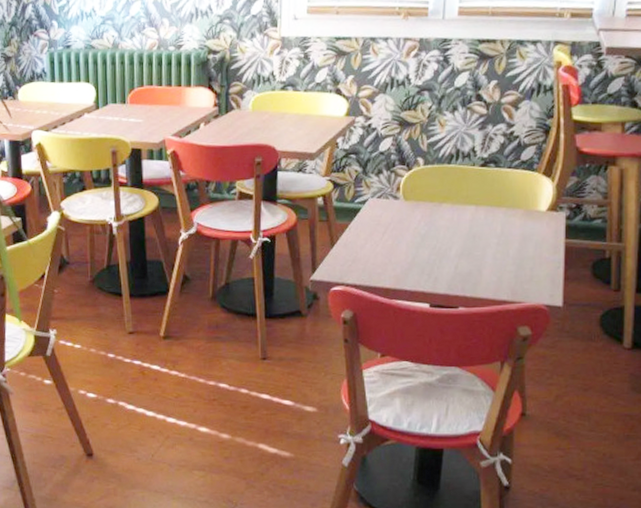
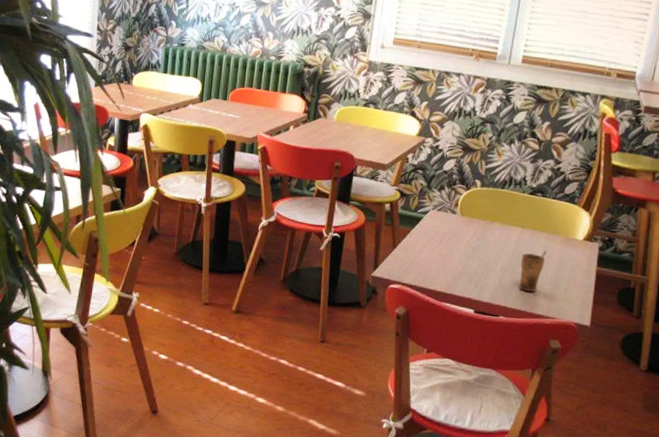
cup: none [477,227,506,277] -> present [519,250,547,293]

